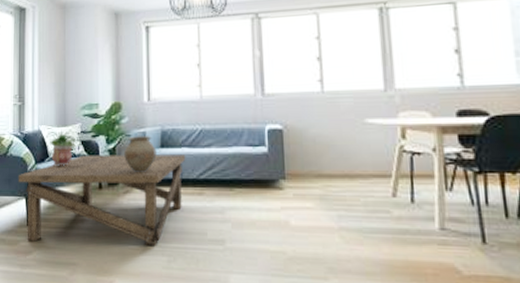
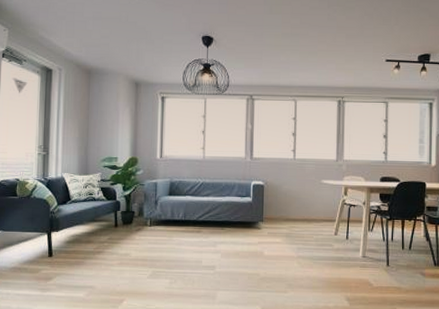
coffee table: present [18,155,186,245] -> none [40,199,189,271]
potted plant: present [49,132,77,166] -> none [71,179,97,208]
ceramic pot: present [124,136,157,173] -> none [138,185,165,215]

